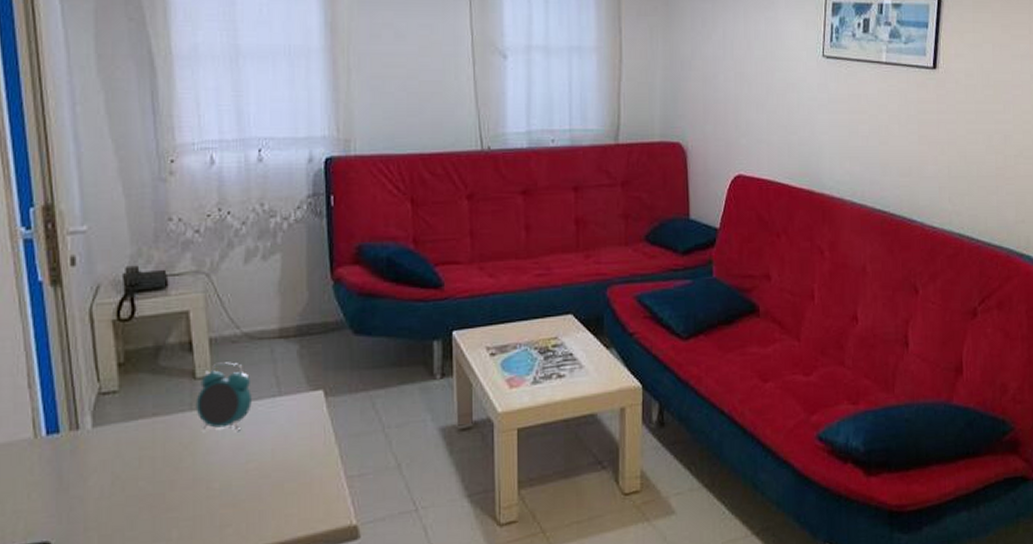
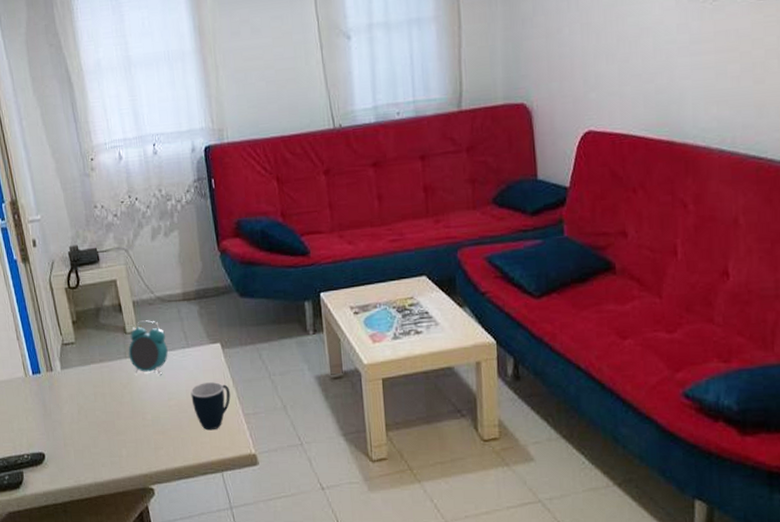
mug: none [278,438,330,499] -> present [190,382,231,431]

